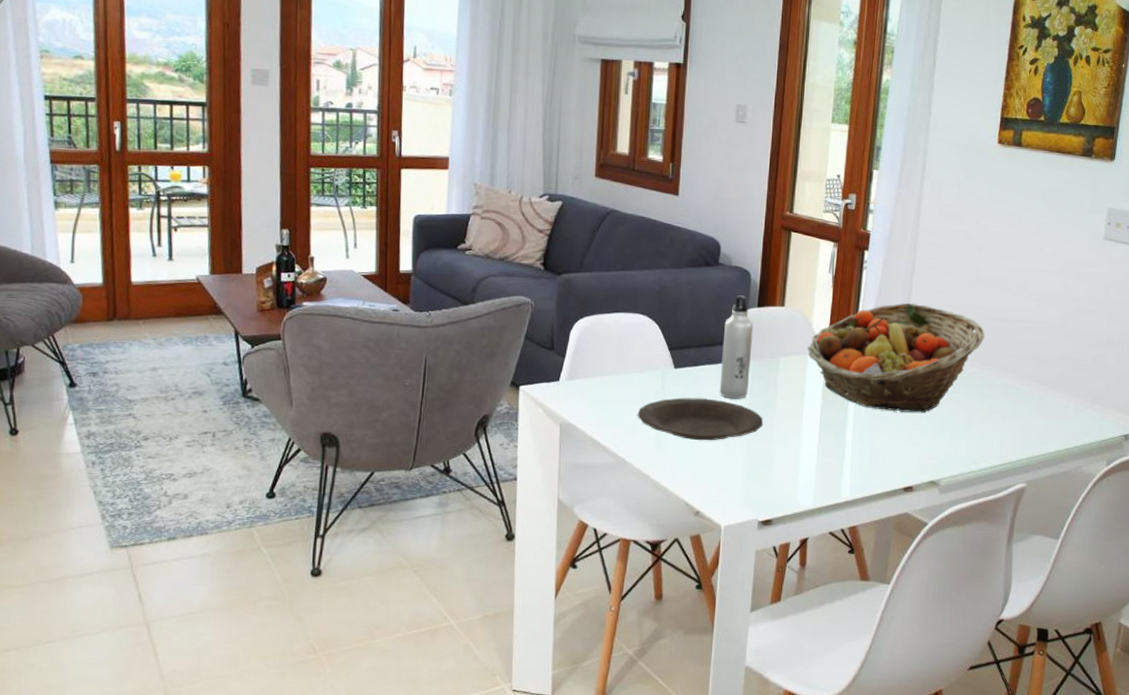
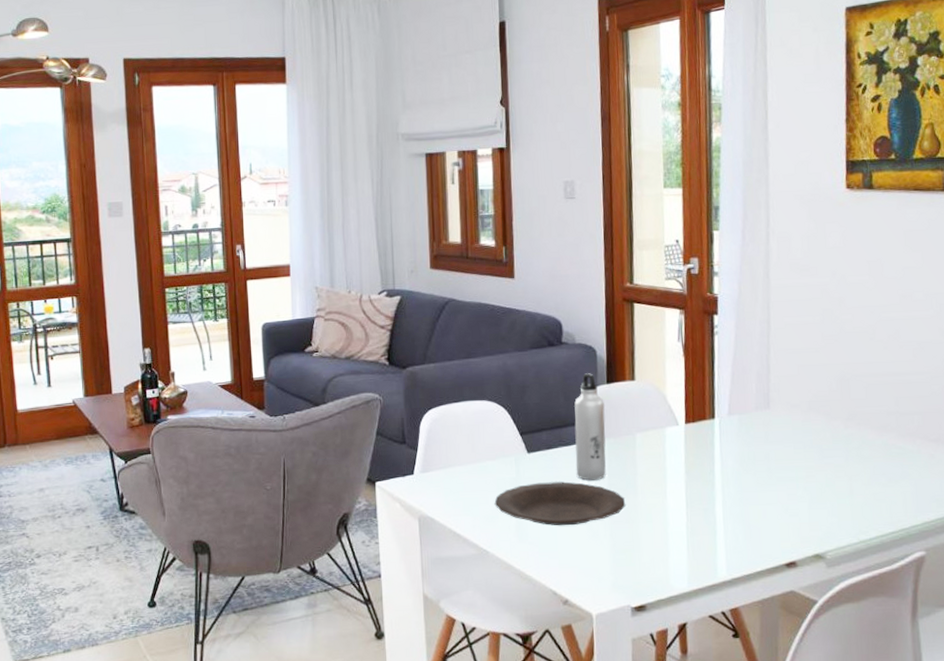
fruit basket: present [808,303,985,413] -> none [664,365,857,482]

